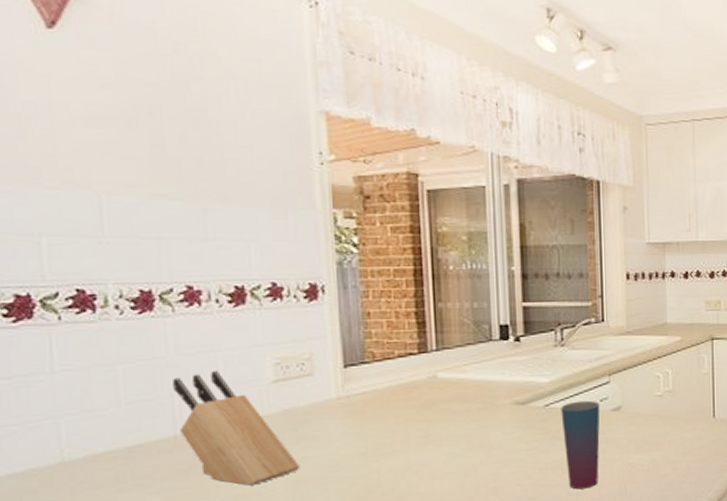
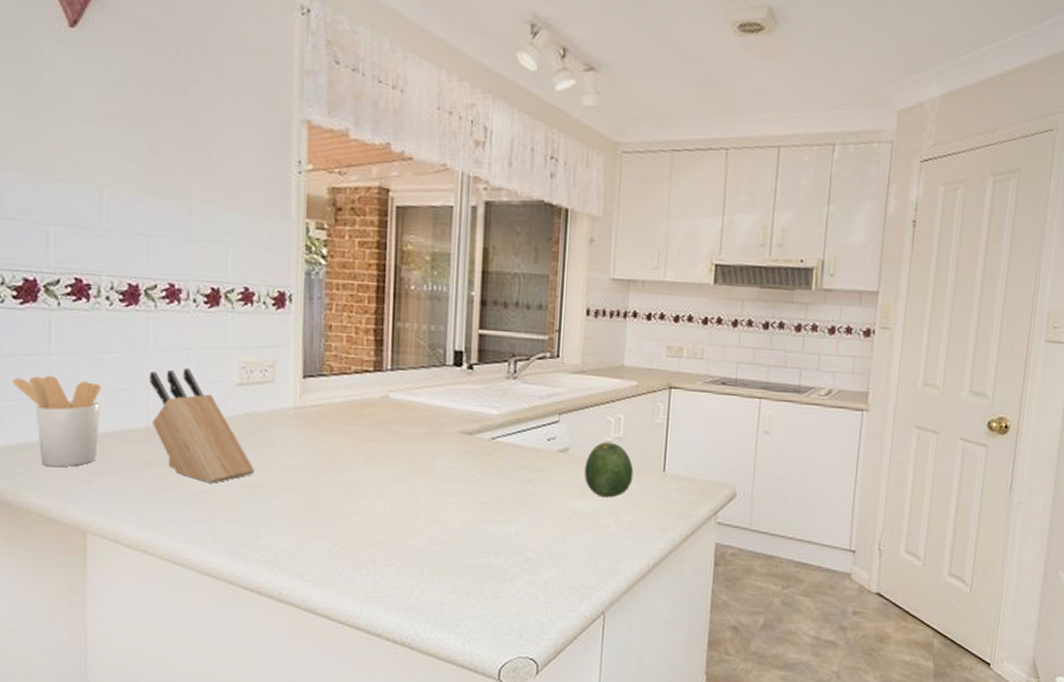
utensil holder: none [10,394,119,491] -> present [13,375,102,468]
cup: present [561,400,600,490] -> none [506,437,547,529]
fruit: none [639,396,686,449] -> present [584,442,634,498]

